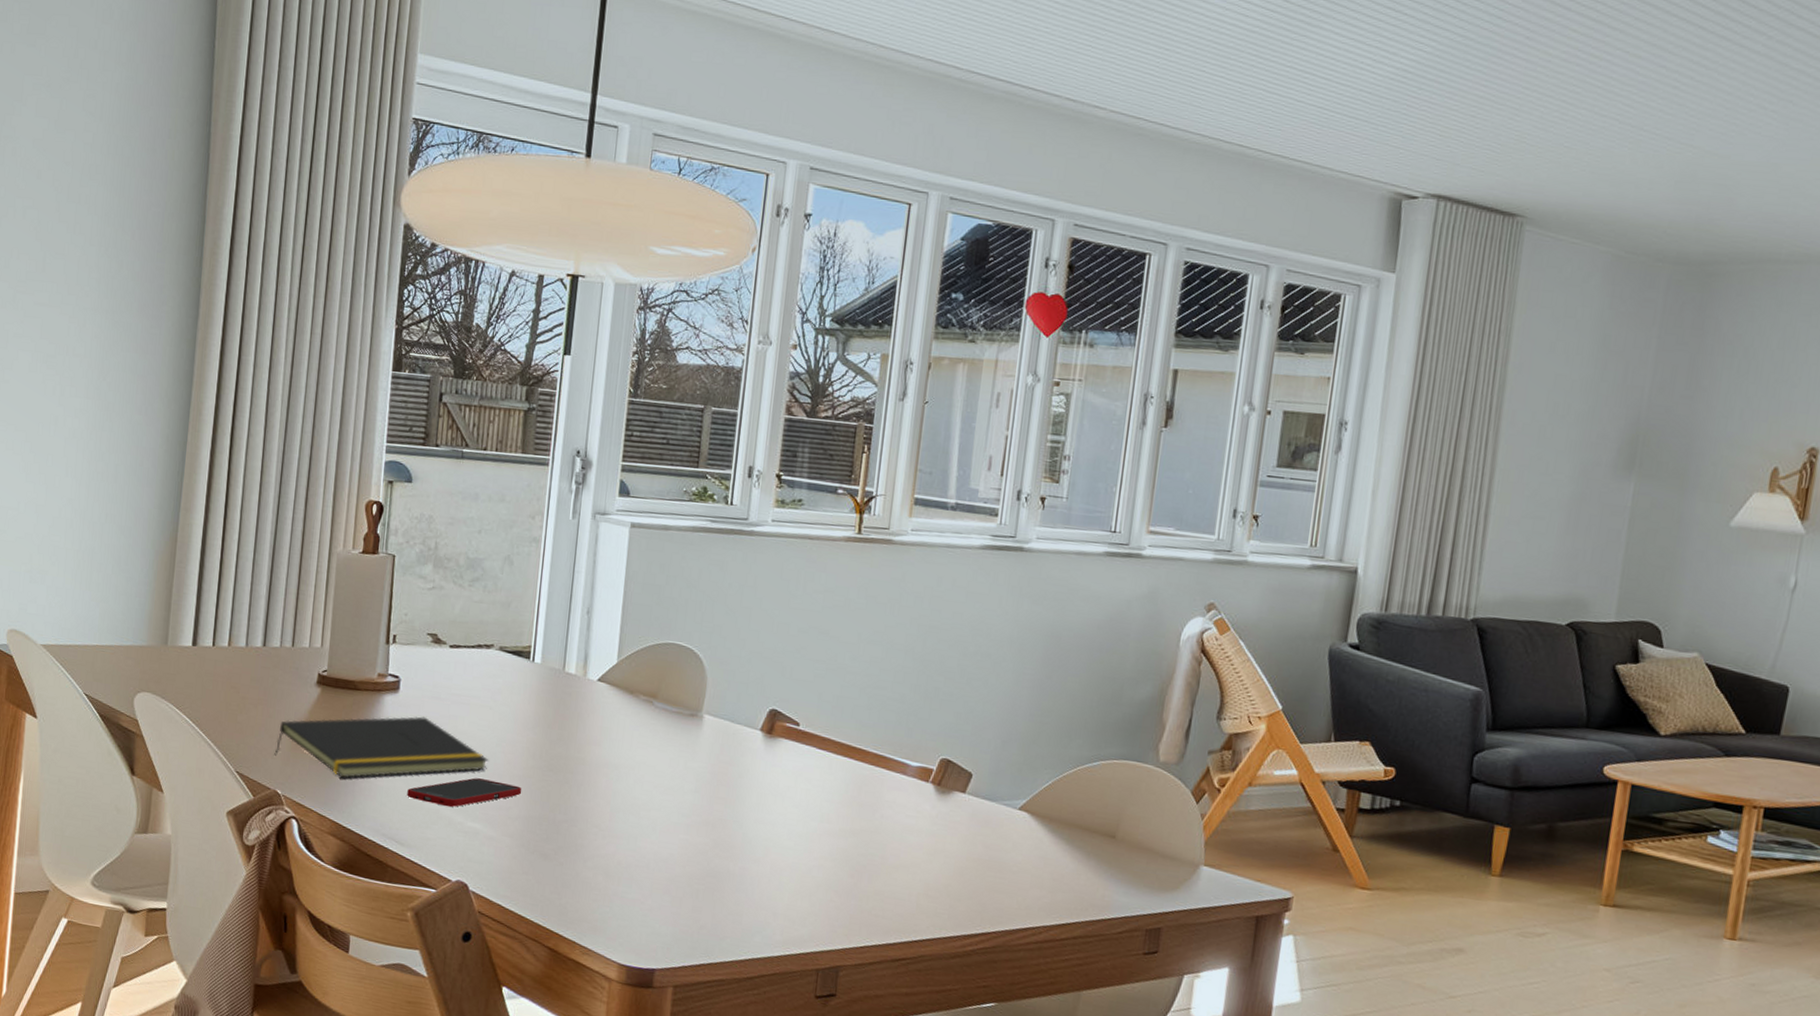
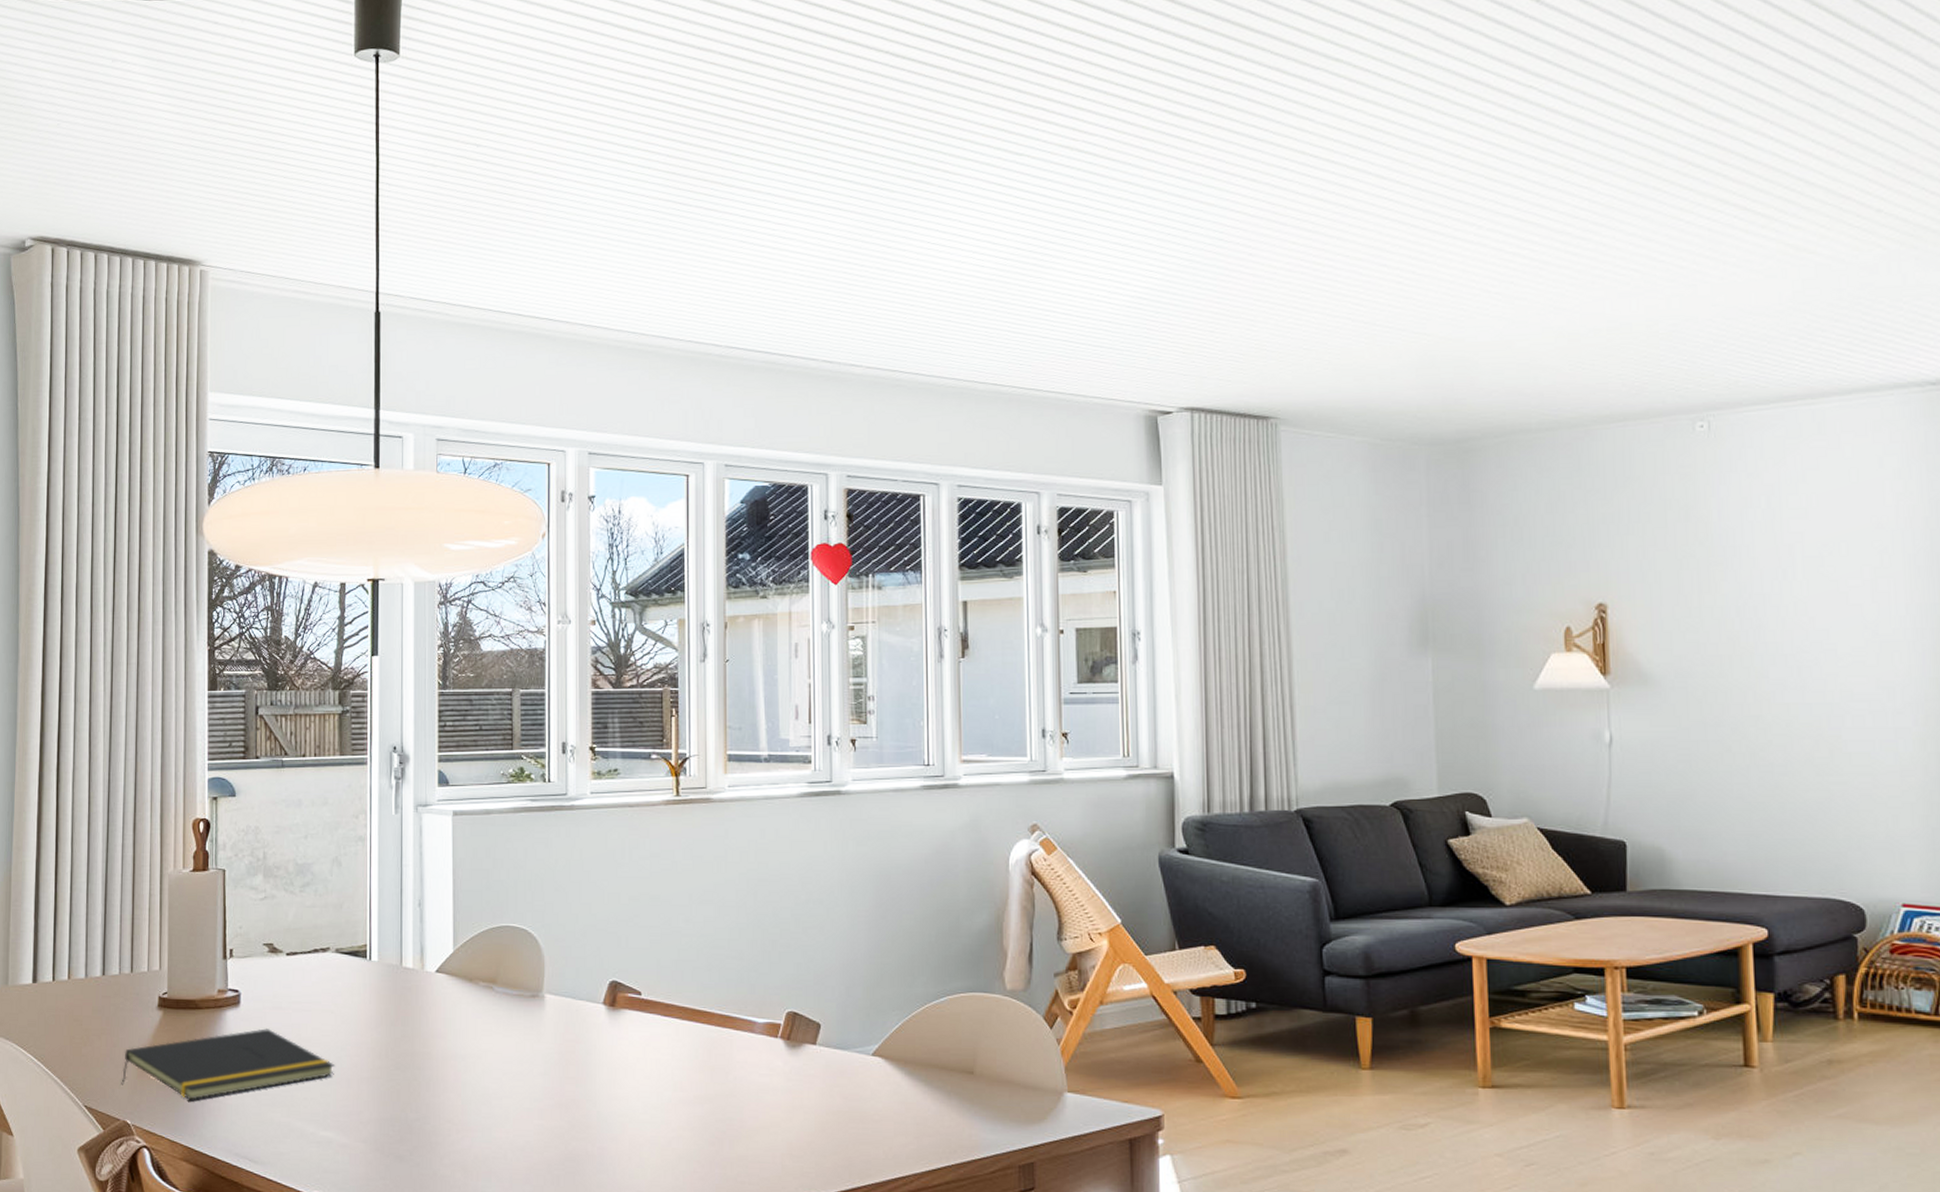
cell phone: present [407,778,522,807] -> none [256,1085,371,1118]

